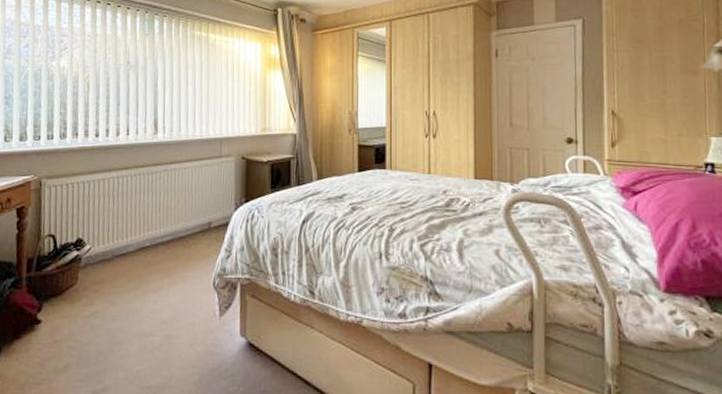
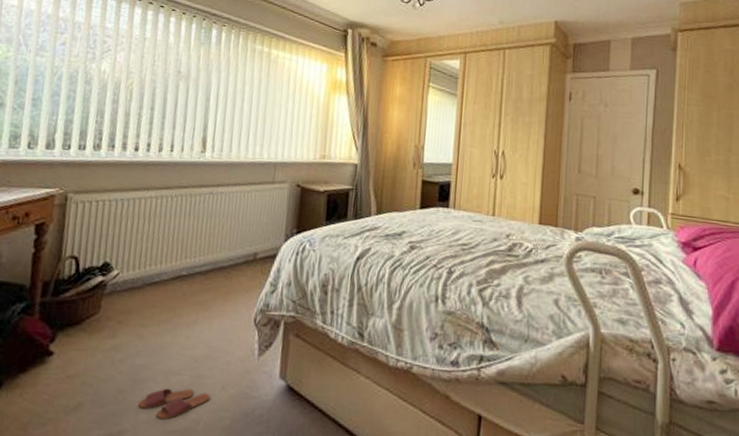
slippers: none [118,348,180,377] -> present [138,388,211,420]

